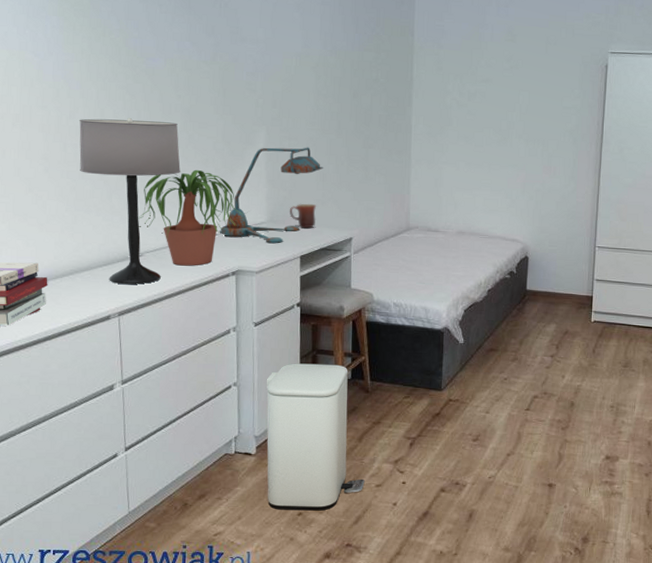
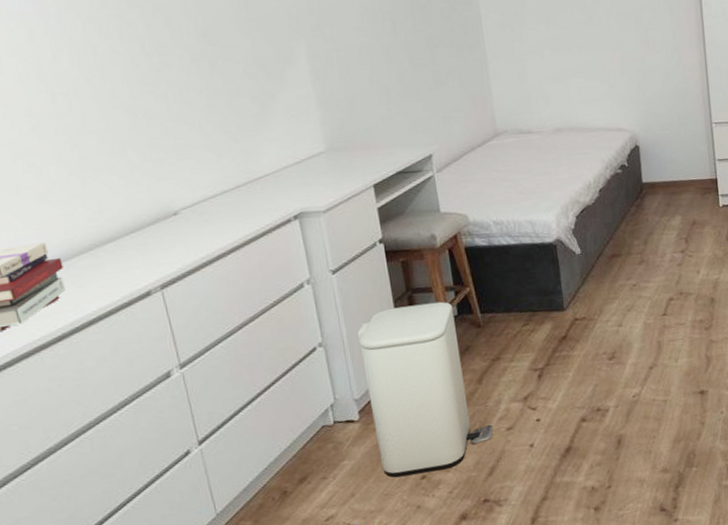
table lamp: present [79,118,181,284] -> none [66,49,208,252]
potted plant: present [138,169,246,266] -> none [164,101,298,219]
desk lamp: present [221,147,323,244] -> none [271,56,384,176]
mug: present [290,203,317,229] -> none [351,122,386,153]

